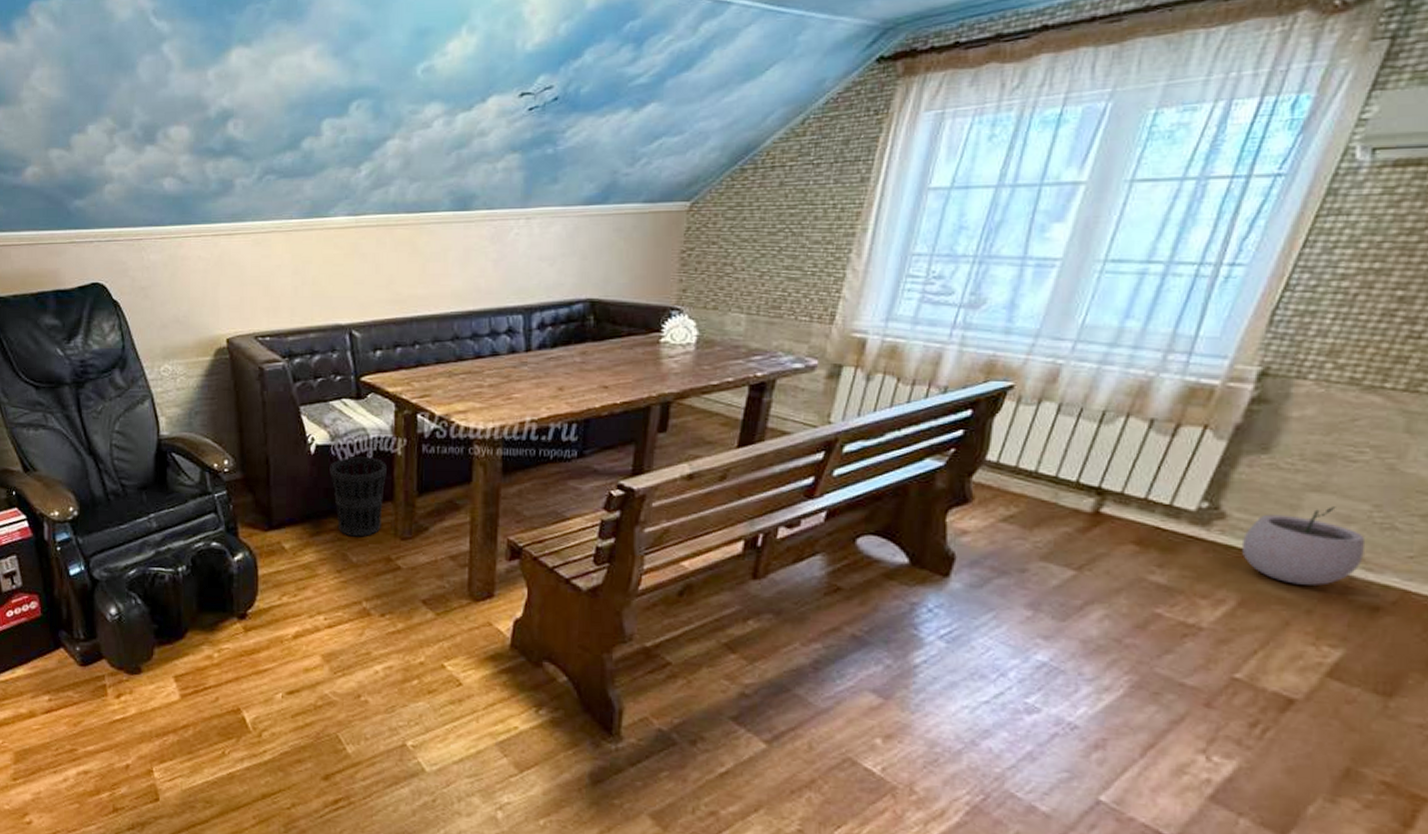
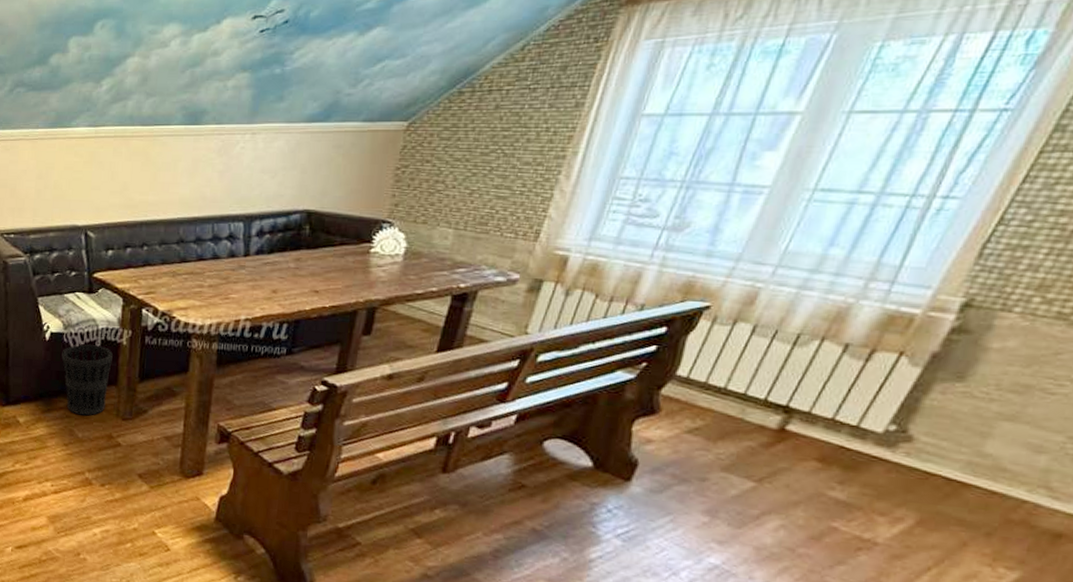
plant pot: present [1241,506,1364,586] -> none [925,436,1055,511]

